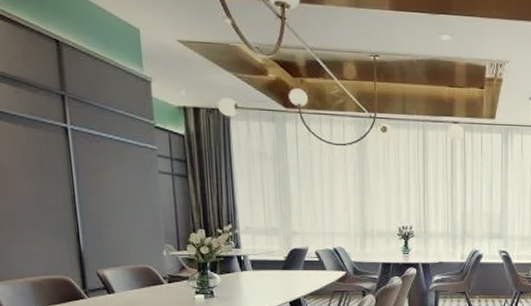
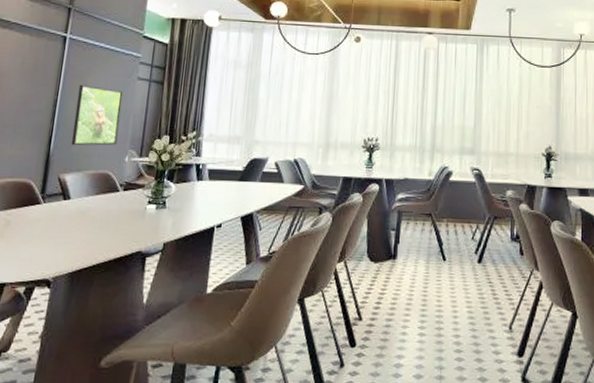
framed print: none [95,179,151,242] -> present [71,84,123,146]

